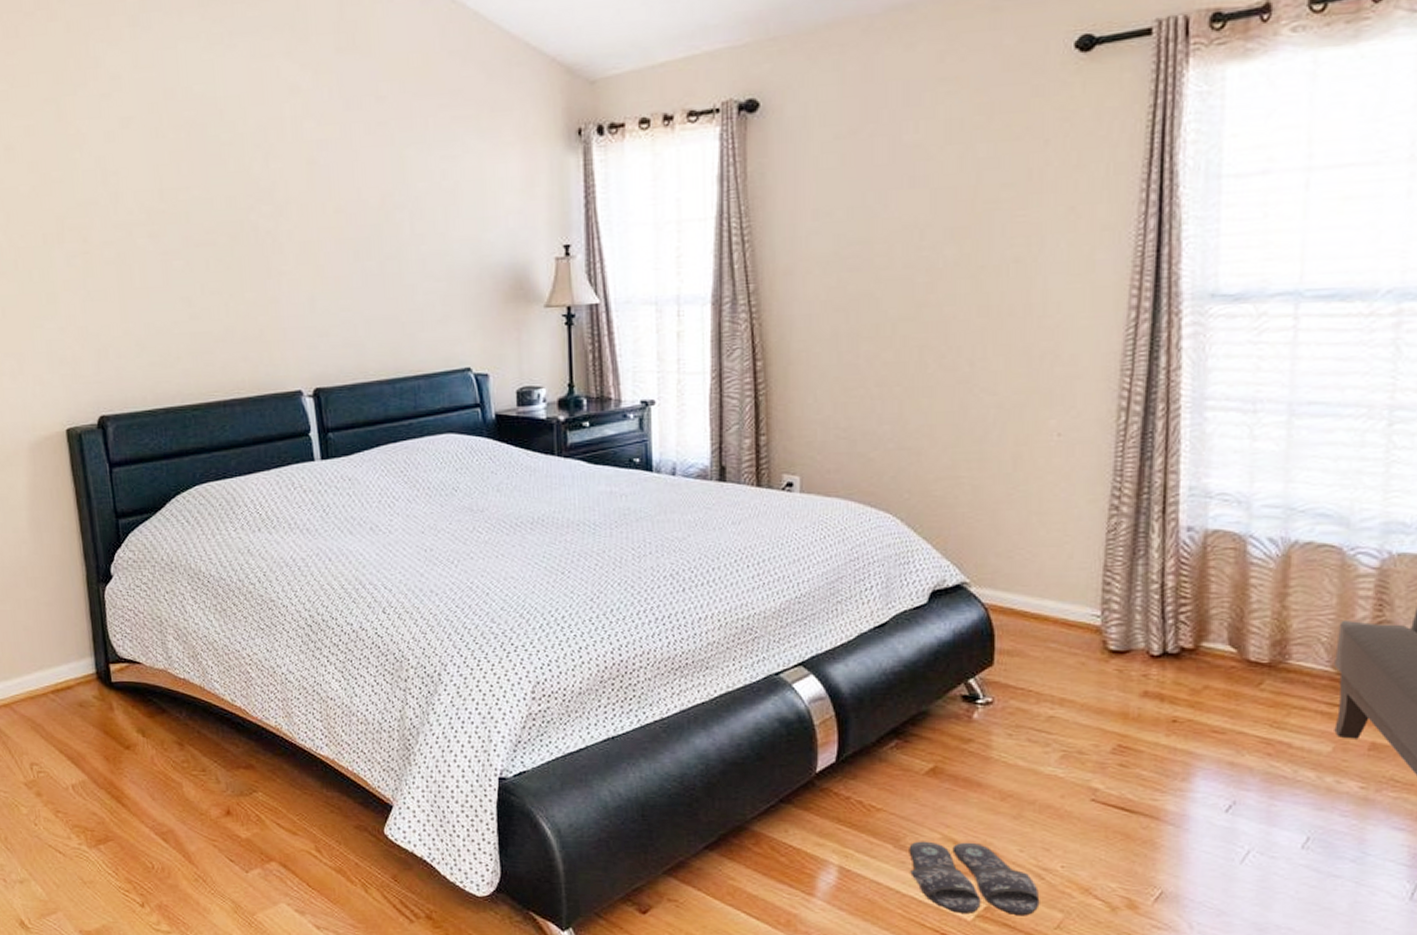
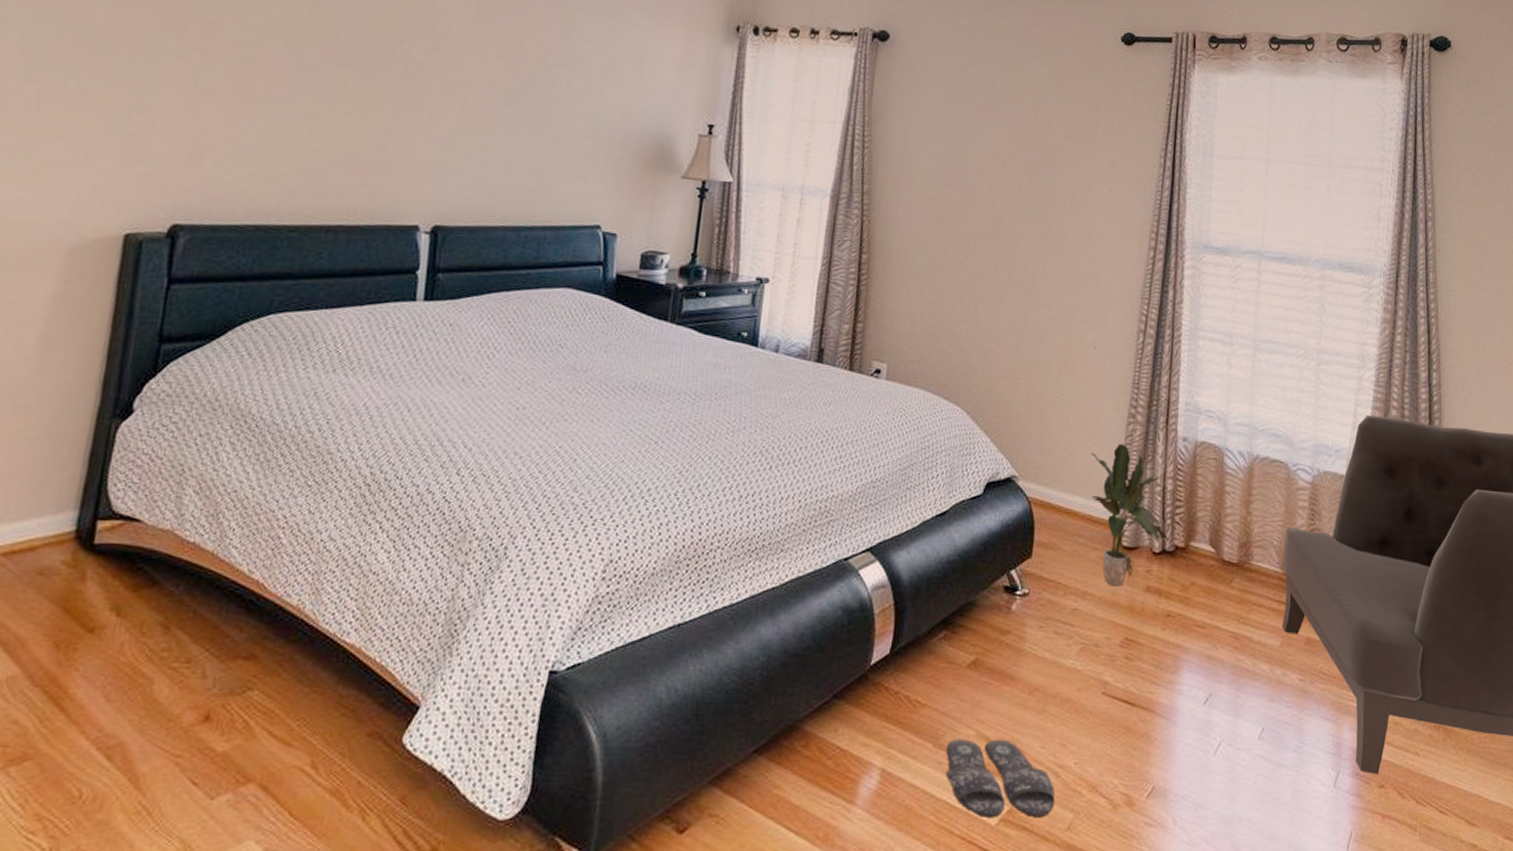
potted plant: none [1062,538,1174,692] -> present [1091,443,1171,586]

